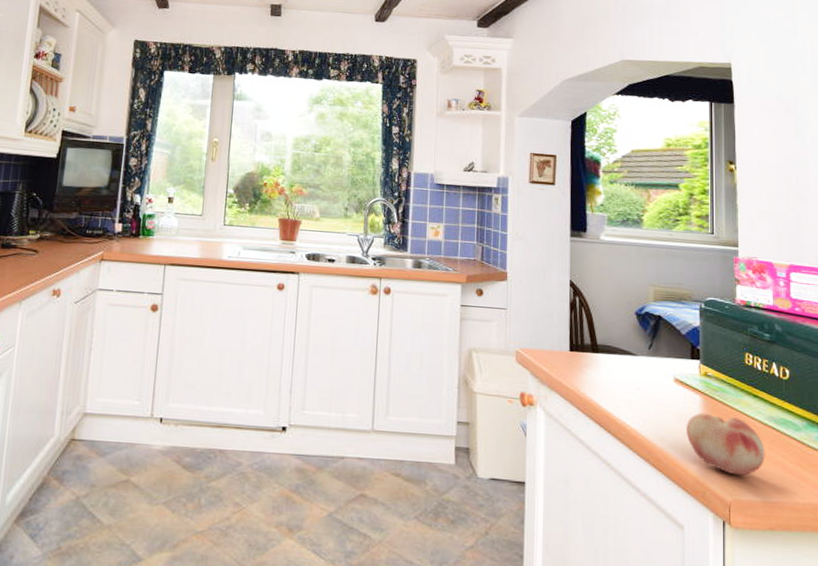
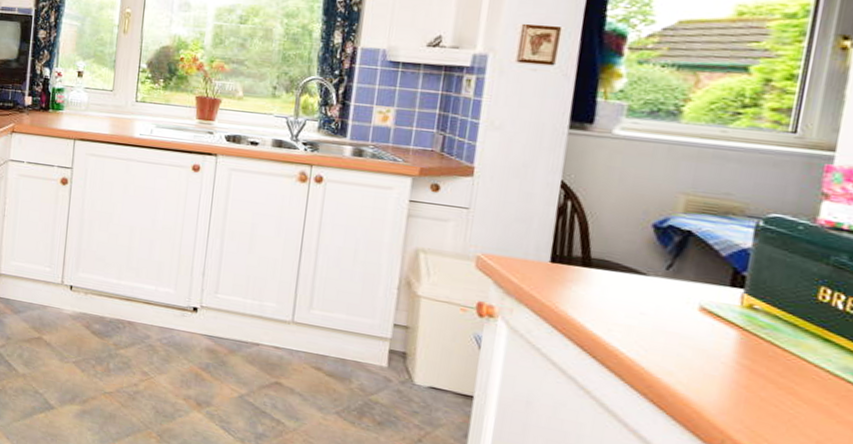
fruit: present [686,413,765,476] -> none [707,350,829,430]

